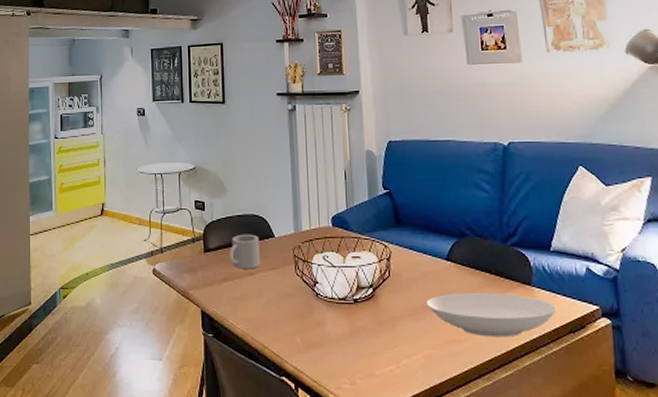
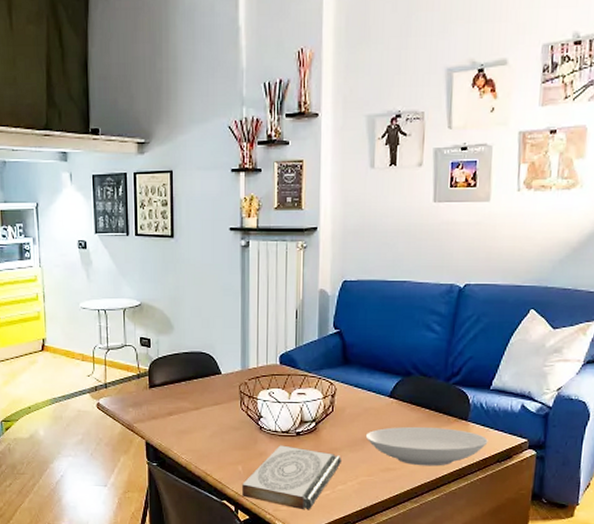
mug: present [229,234,260,269] -> none [175,370,206,404]
book: none [301,314,405,389] -> present [242,445,343,510]

